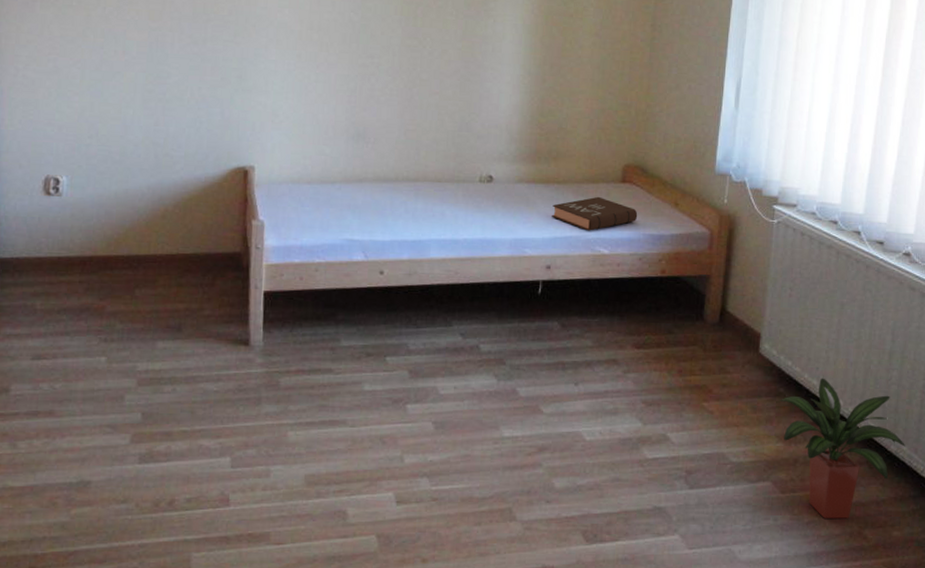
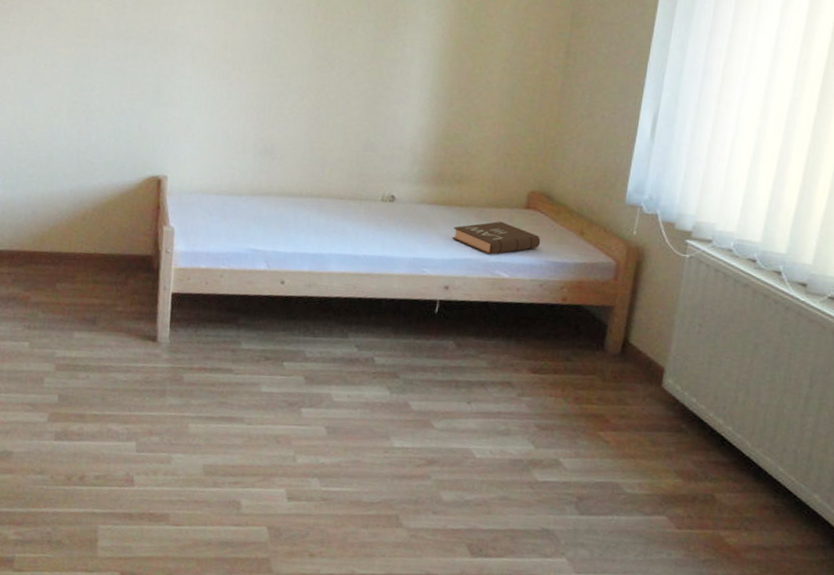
potted plant: present [776,378,906,519] -> none [677,417,818,561]

